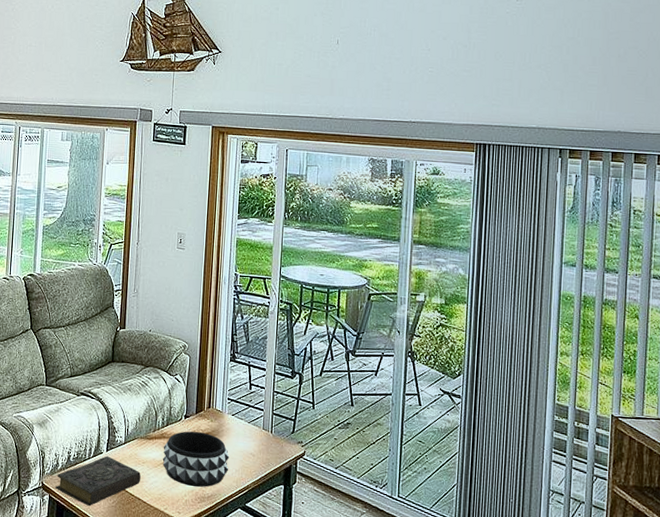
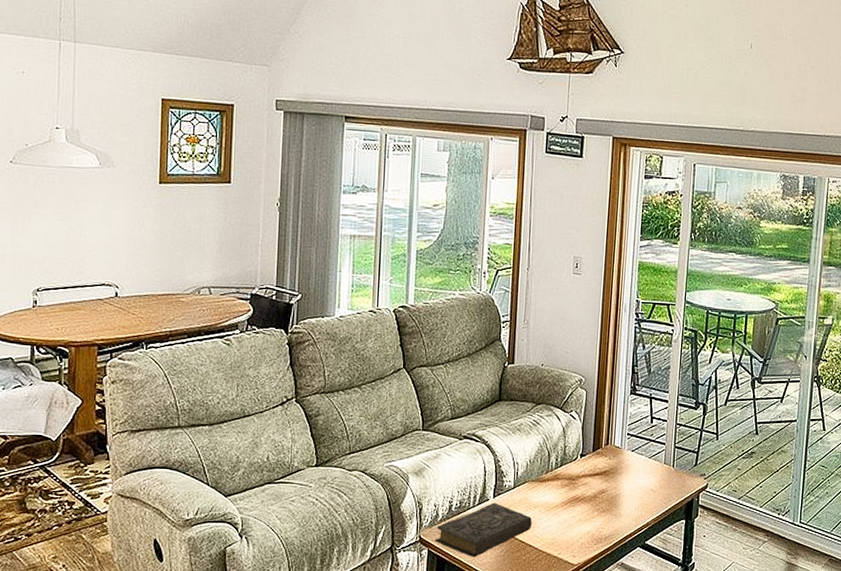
decorative bowl: present [162,431,230,488] -> none [556,470,629,529]

